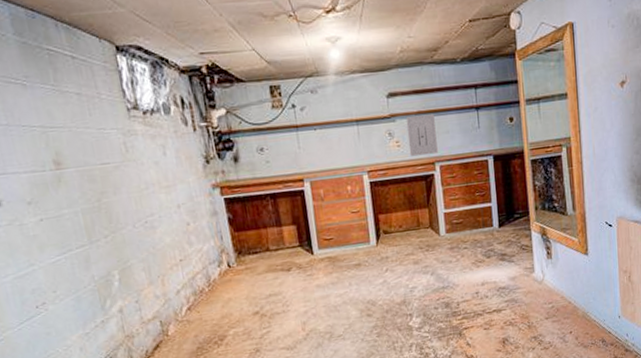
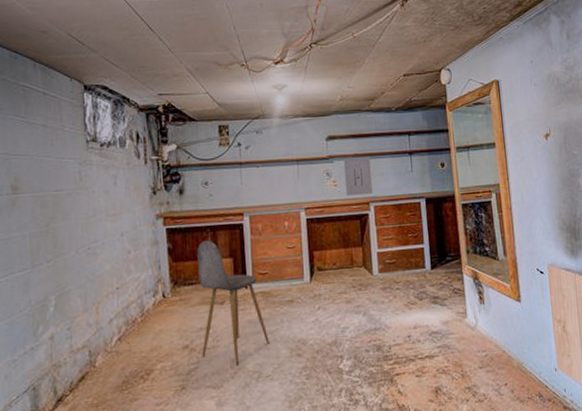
chair: none [258,209,339,328] -> present [197,241,269,366]

